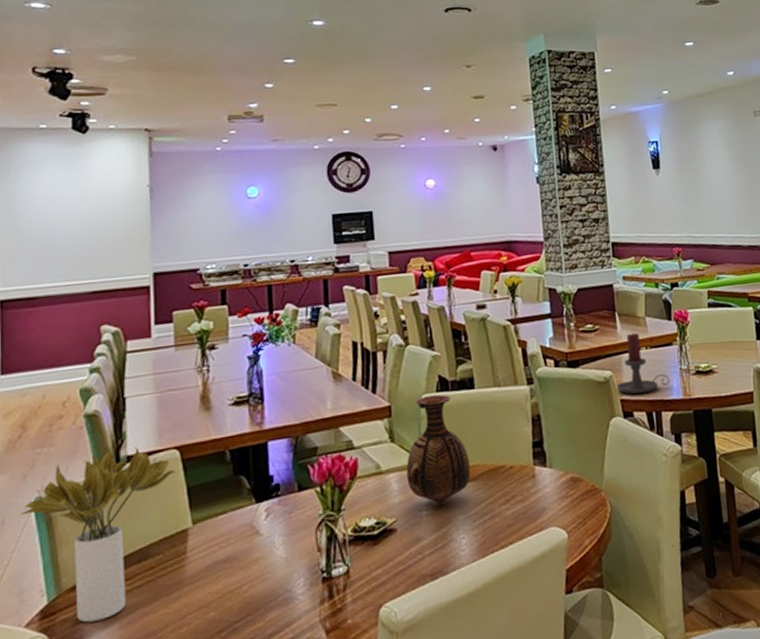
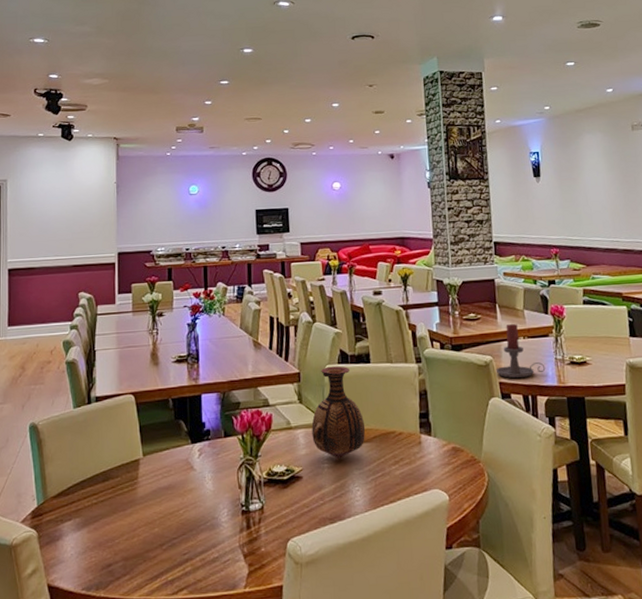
flower bouquet: present [20,447,177,623] -> none [19,390,132,525]

